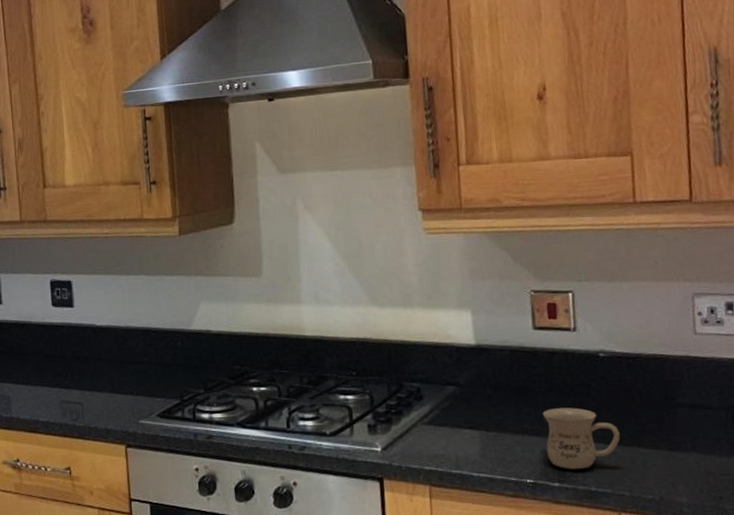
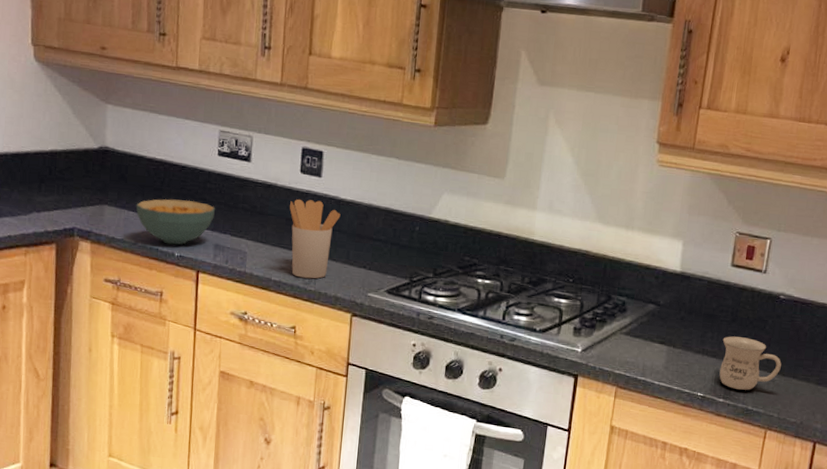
utensil holder: none [46,331,99,415] -> present [290,199,341,279]

